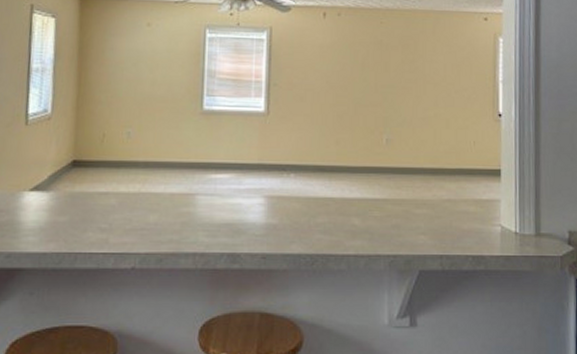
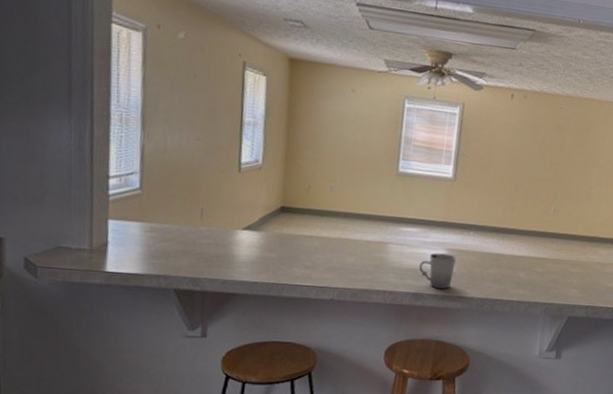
cup: none [234,202,276,245] -> present [419,253,456,289]

